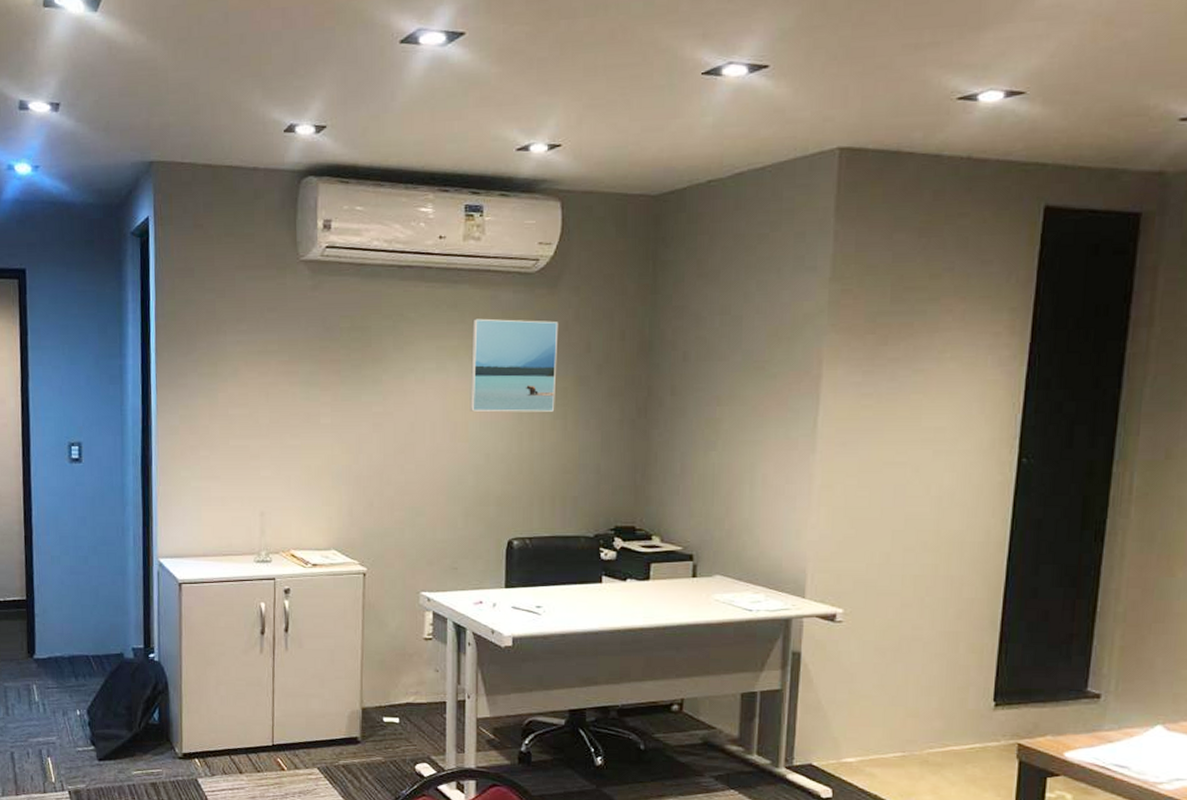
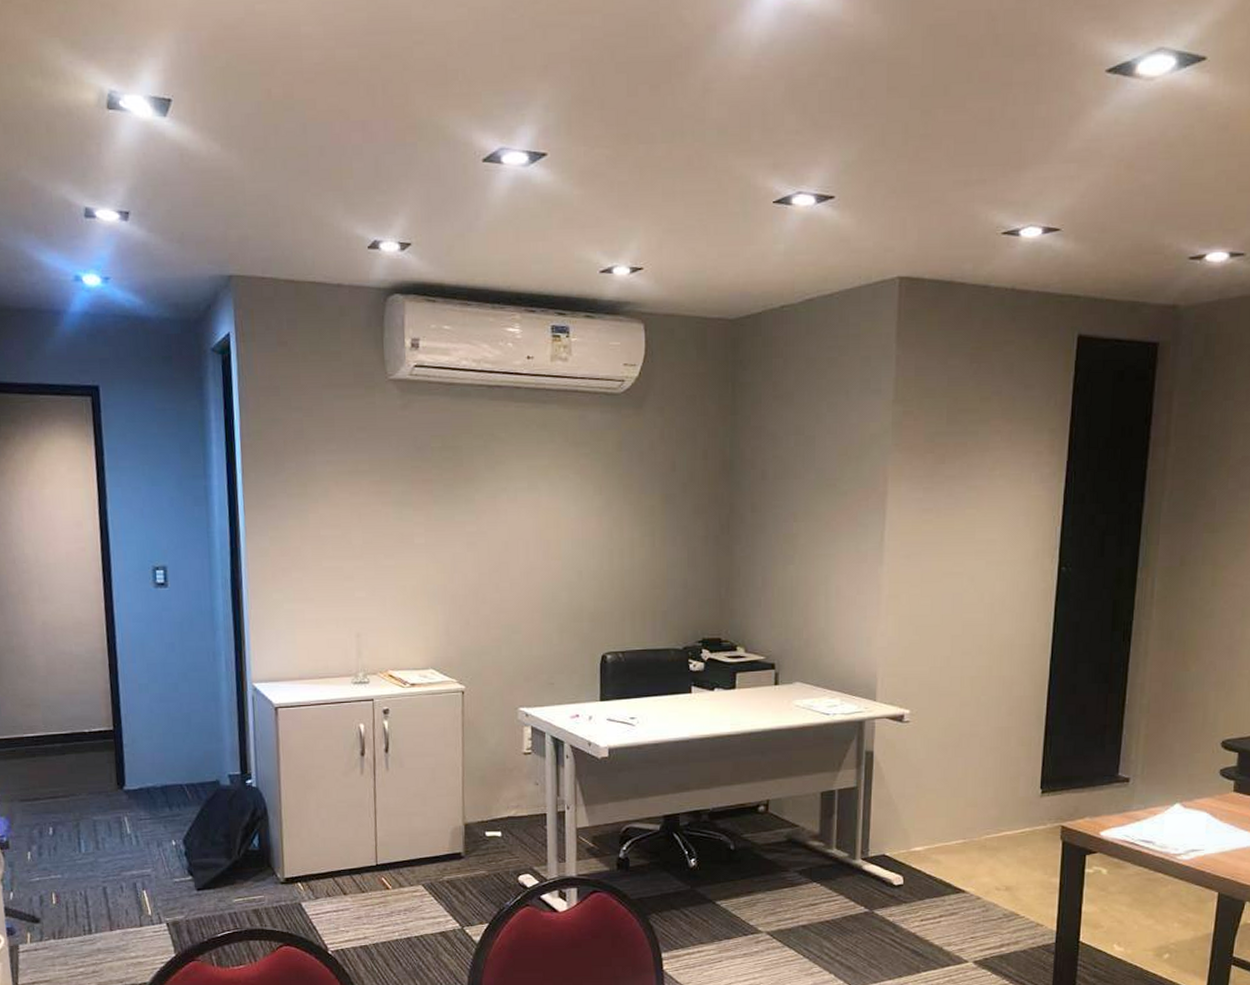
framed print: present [470,318,559,412] -> none [561,438,645,530]

